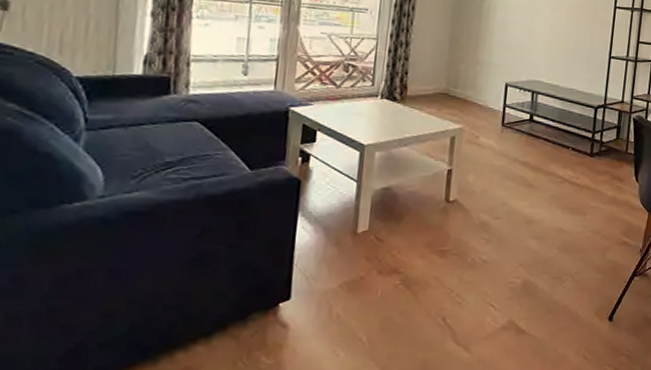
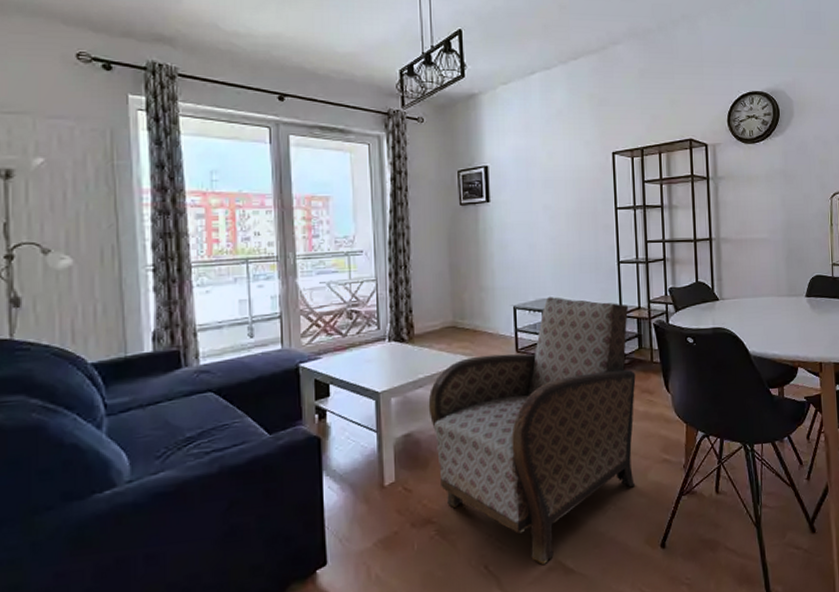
armchair: none [410,79,612,323] -> present [428,297,636,564]

